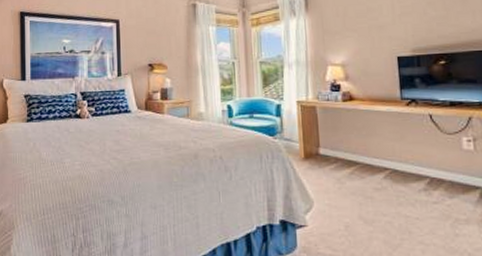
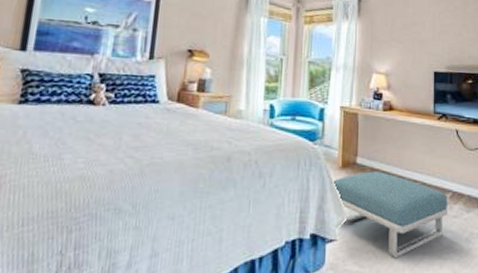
footstool: none [295,161,428,244] -> present [331,171,449,259]

